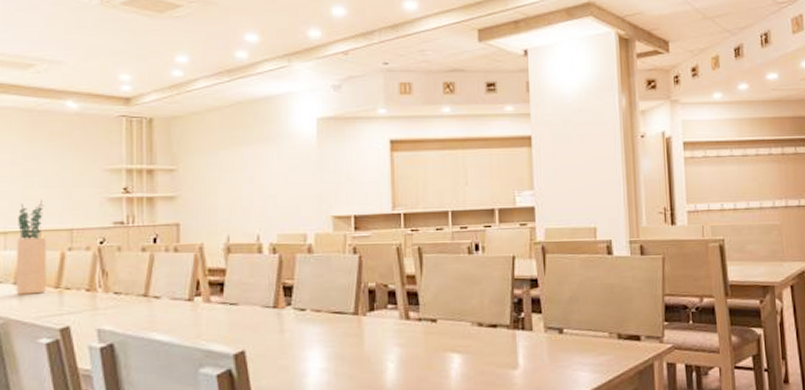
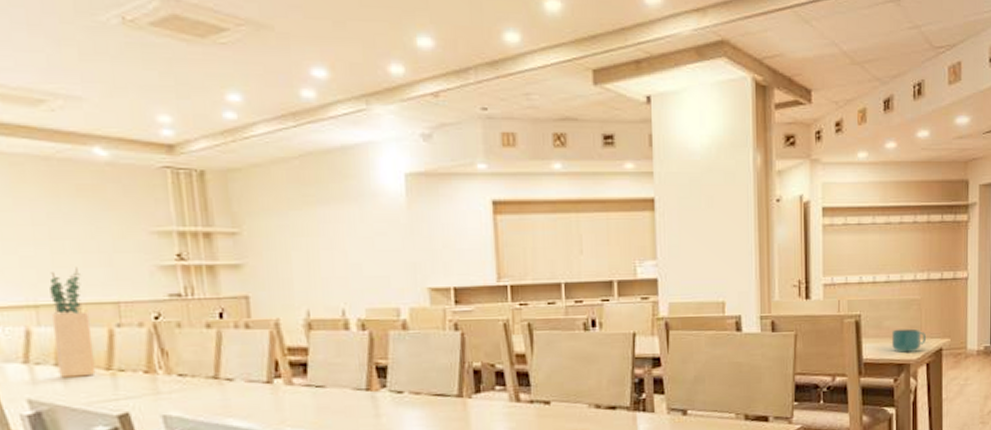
cup: none [755,252,789,275] -> present [892,328,927,353]

